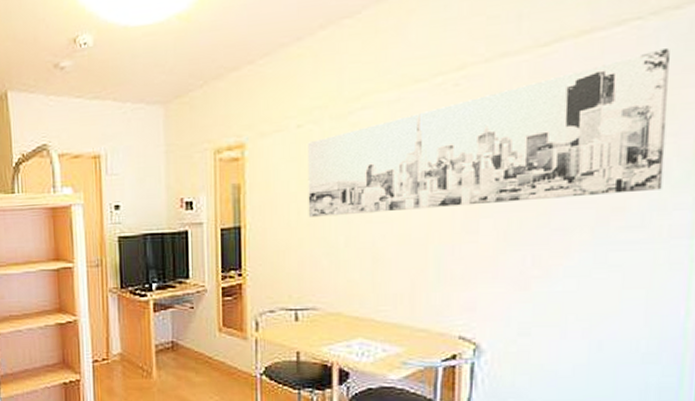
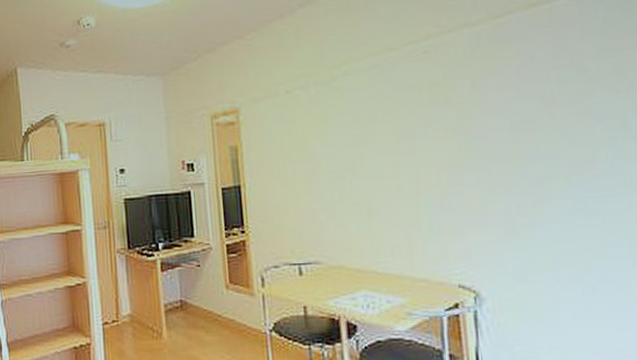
wall art: present [308,48,670,217] -> none [297,17,625,175]

